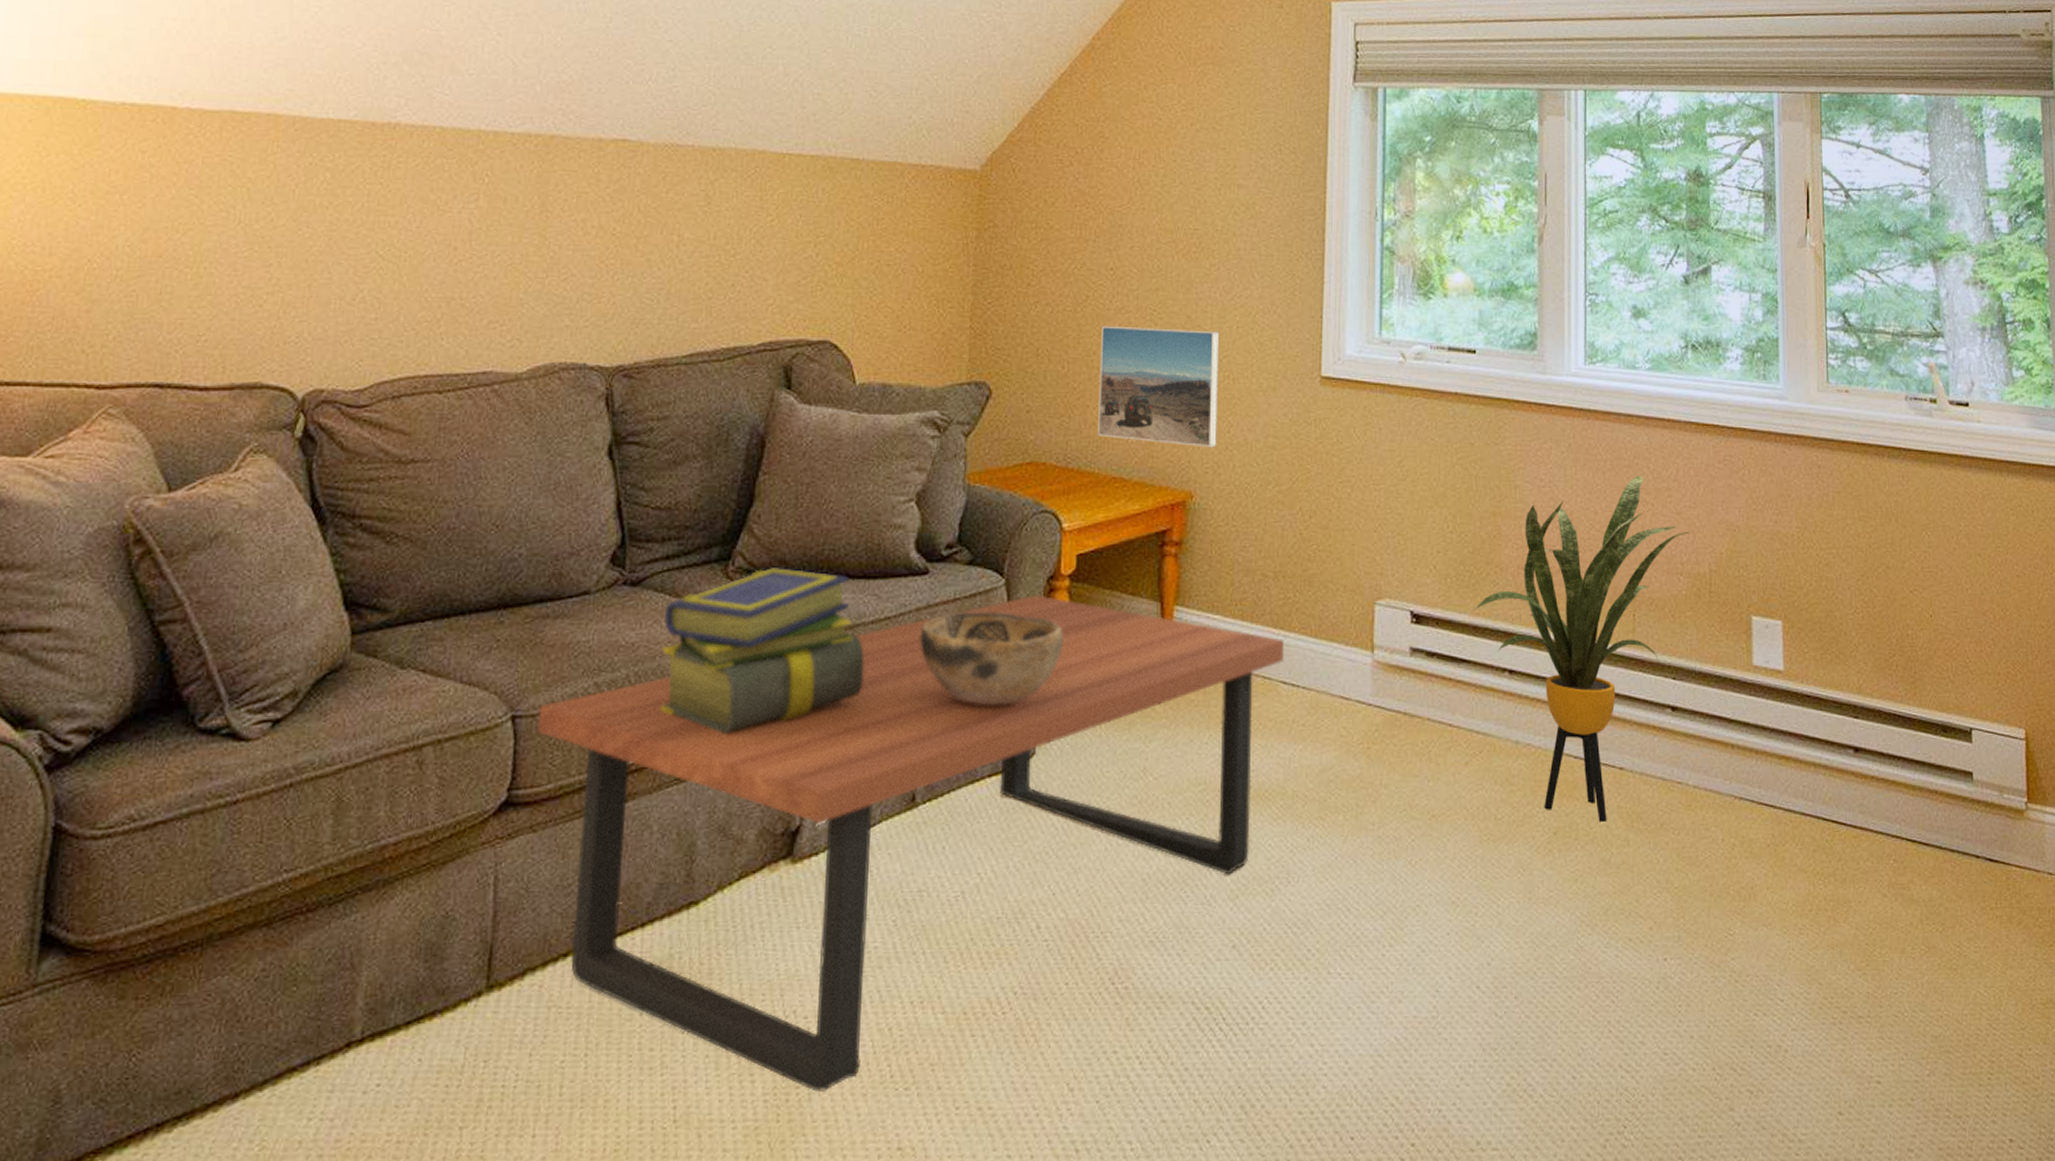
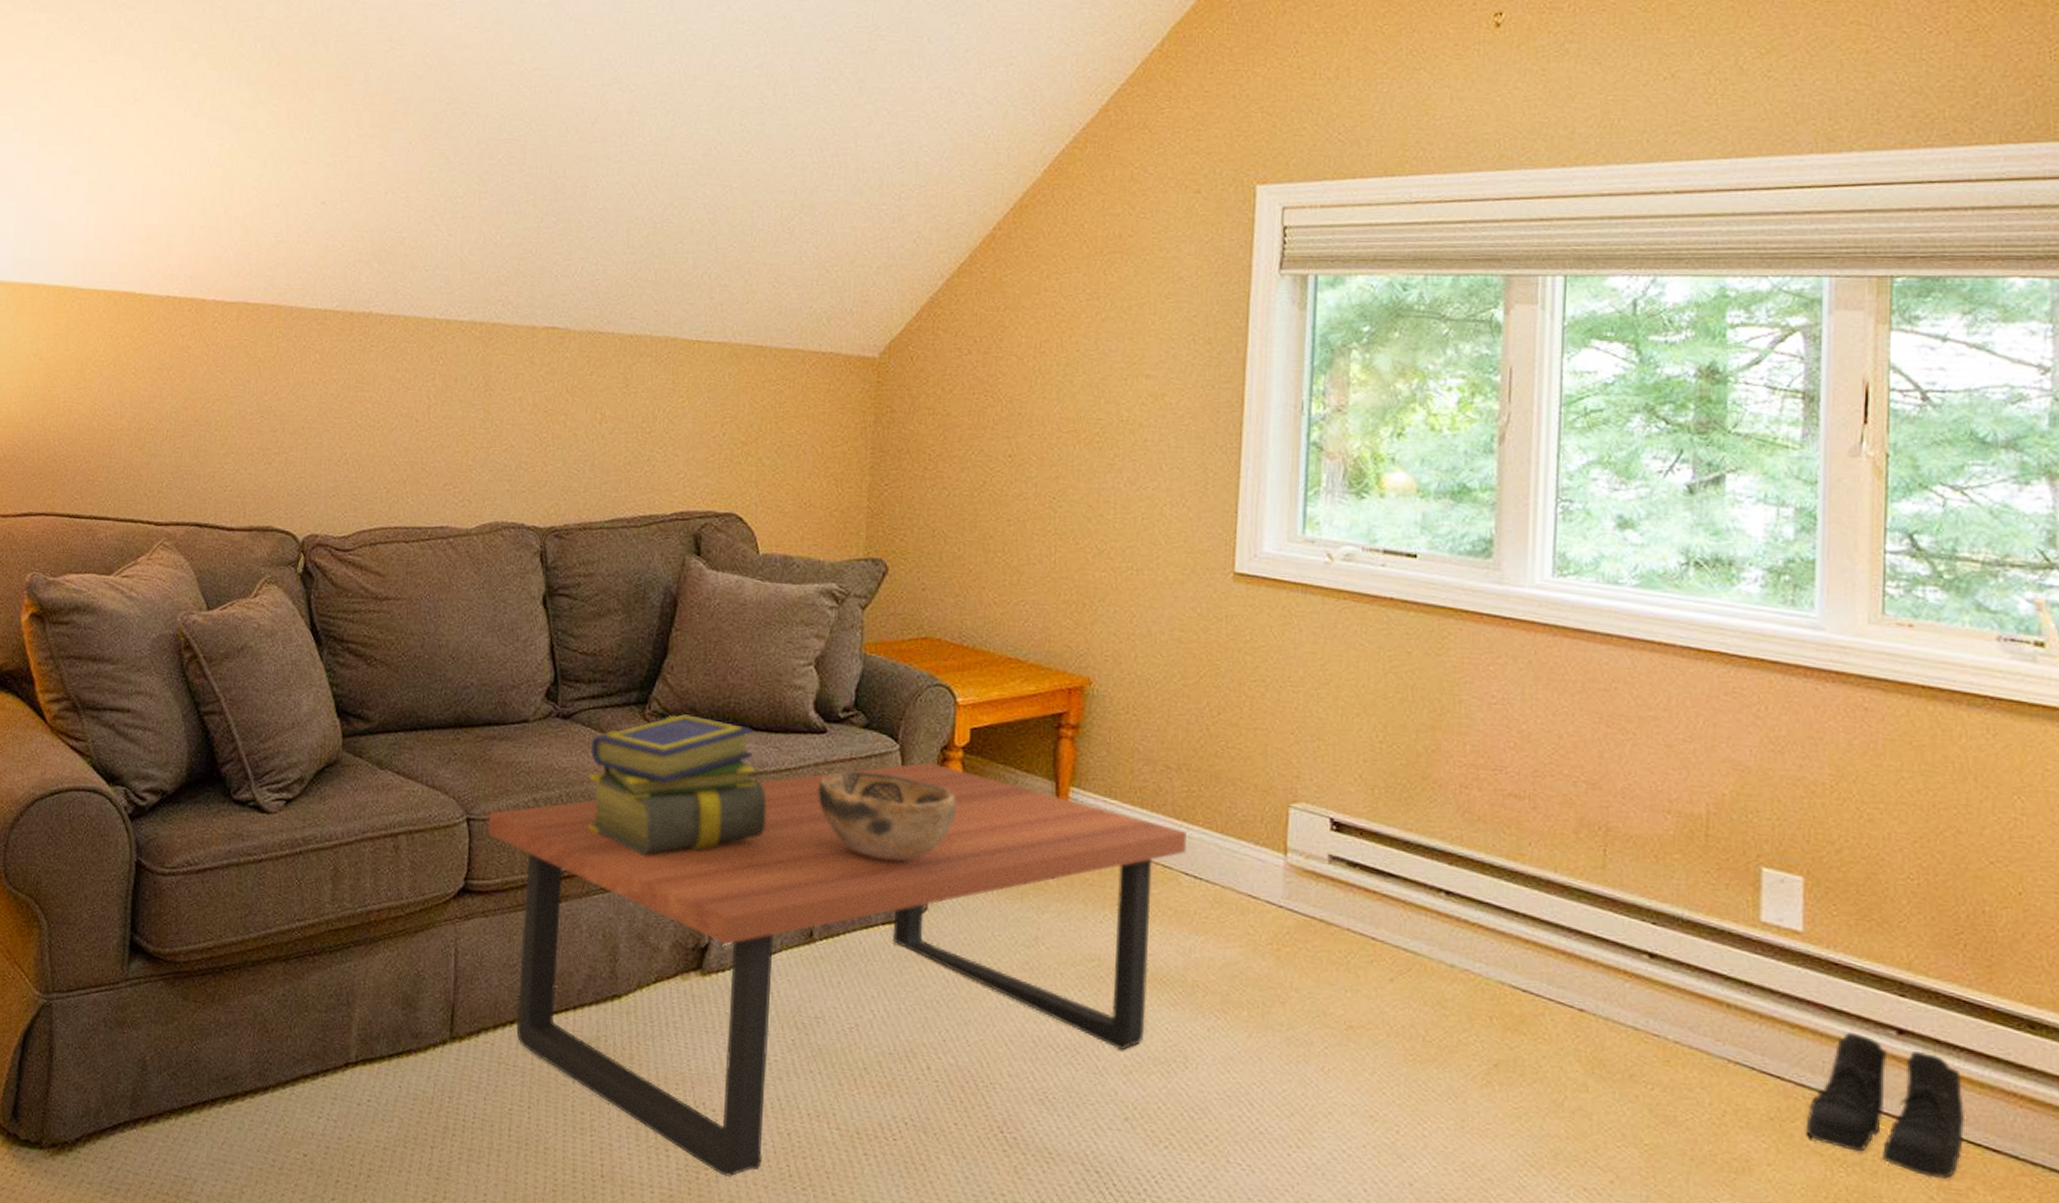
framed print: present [1098,325,1220,448] -> none [993,511,1124,637]
house plant: present [1474,474,1690,822] -> none [1405,700,1682,1063]
boots: none [1793,756,1905,878] -> present [1805,1032,1966,1180]

